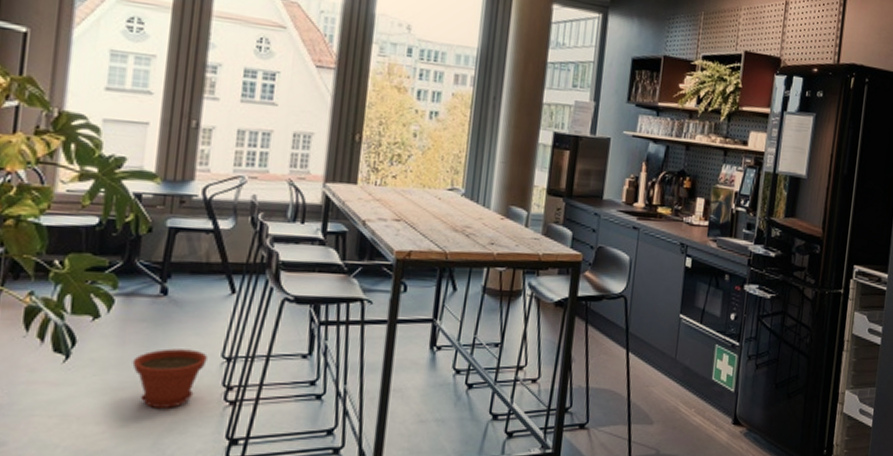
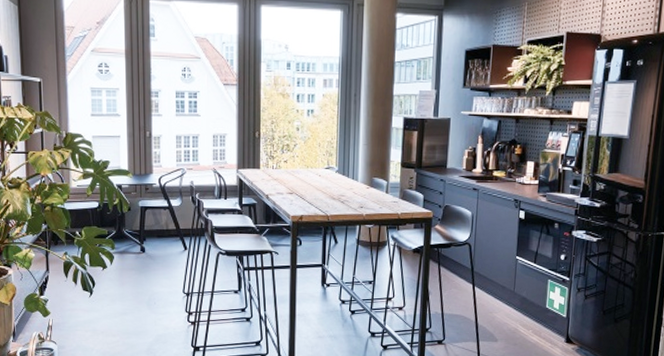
plant pot: present [132,348,208,408] -> none [129,287,174,326]

